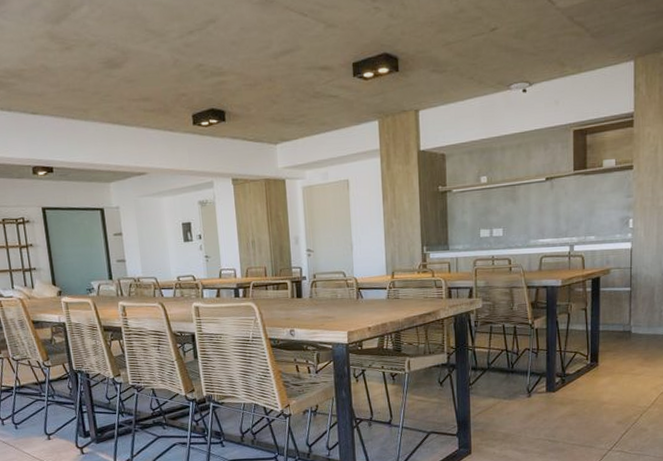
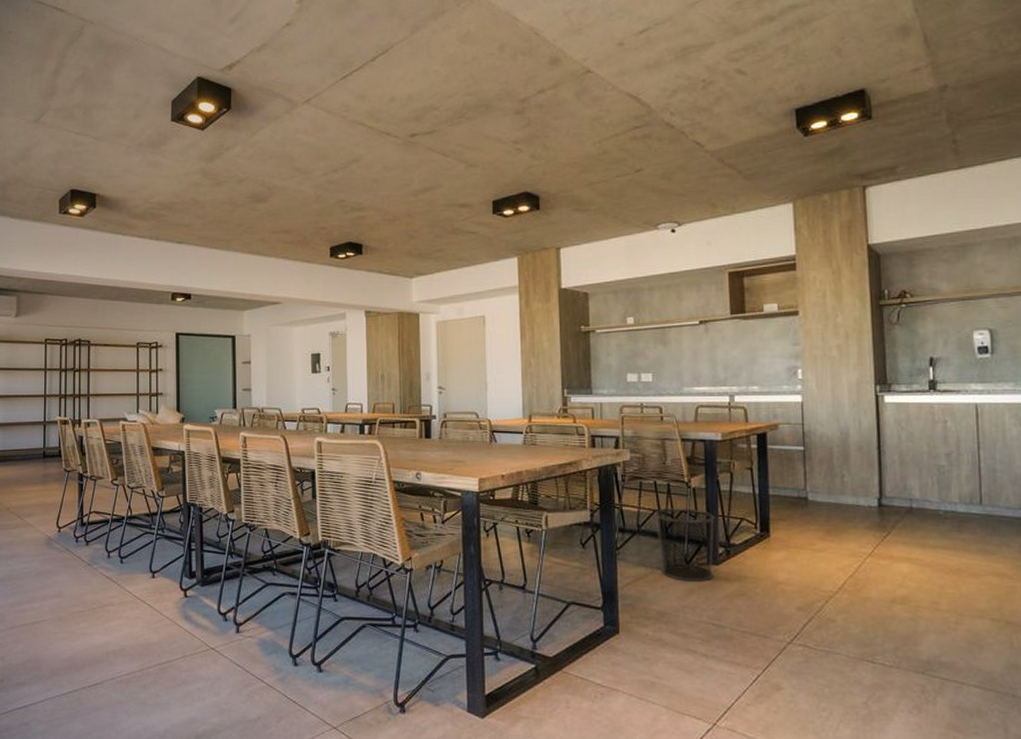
waste bin: none [503,346,553,408] -> present [655,508,715,582]

